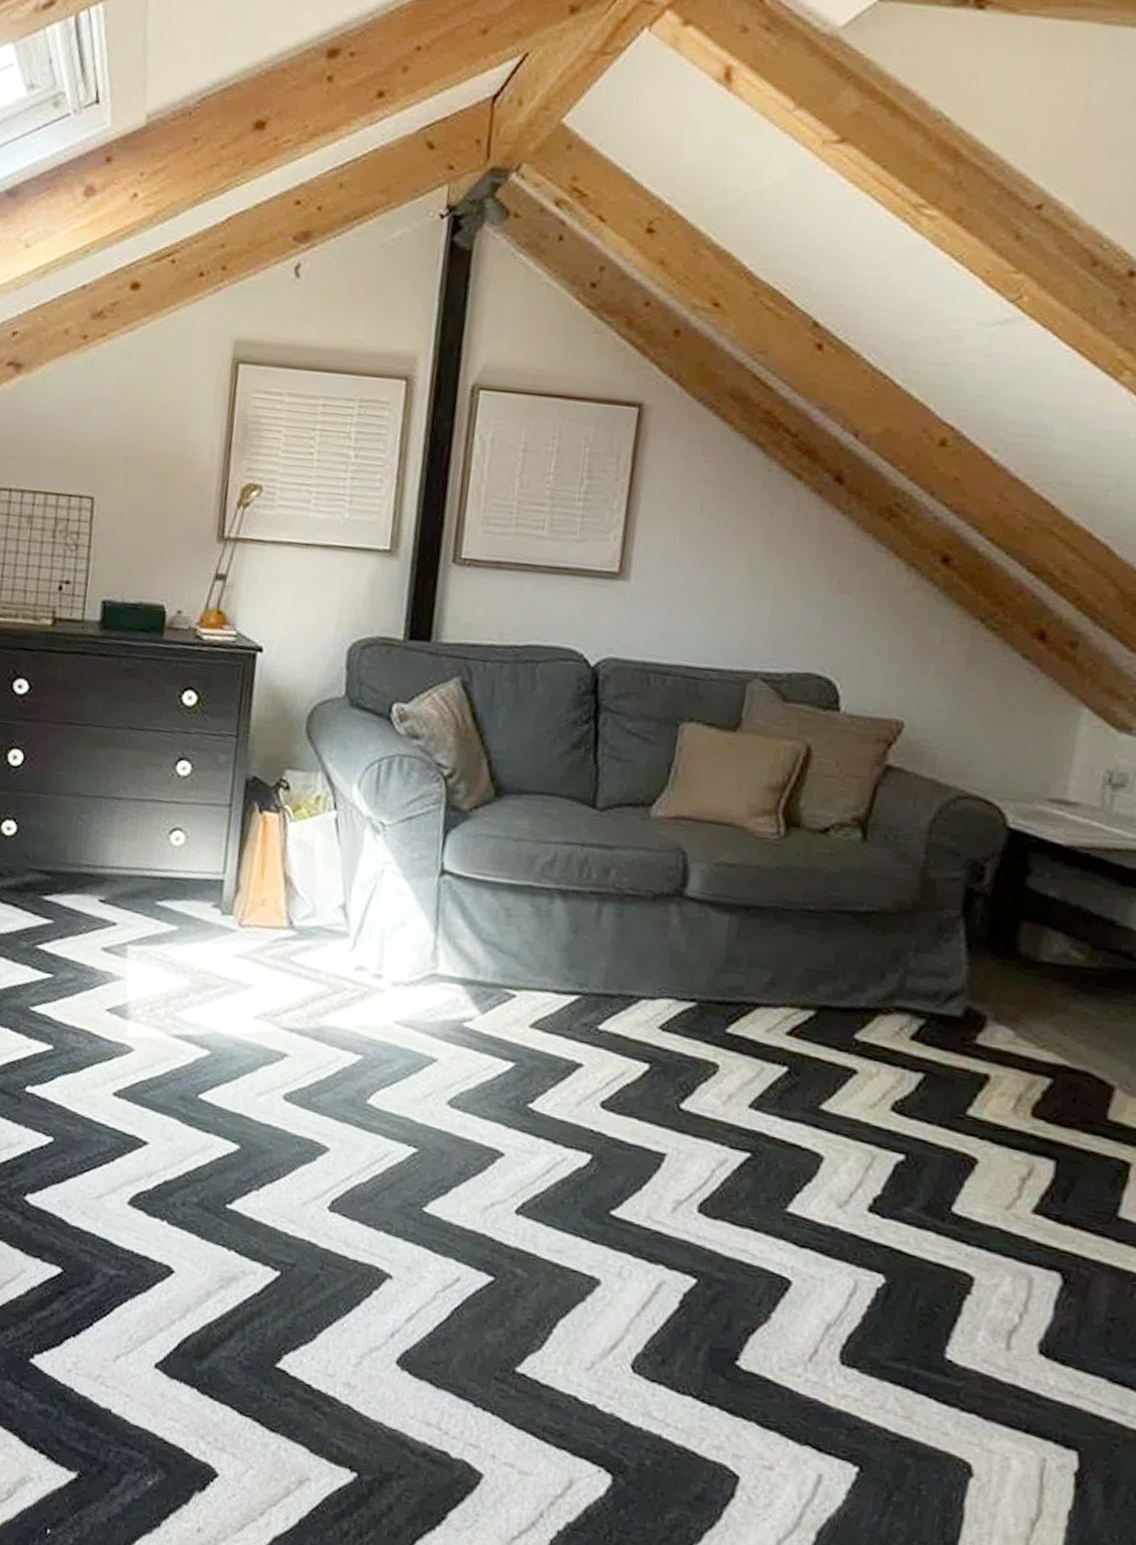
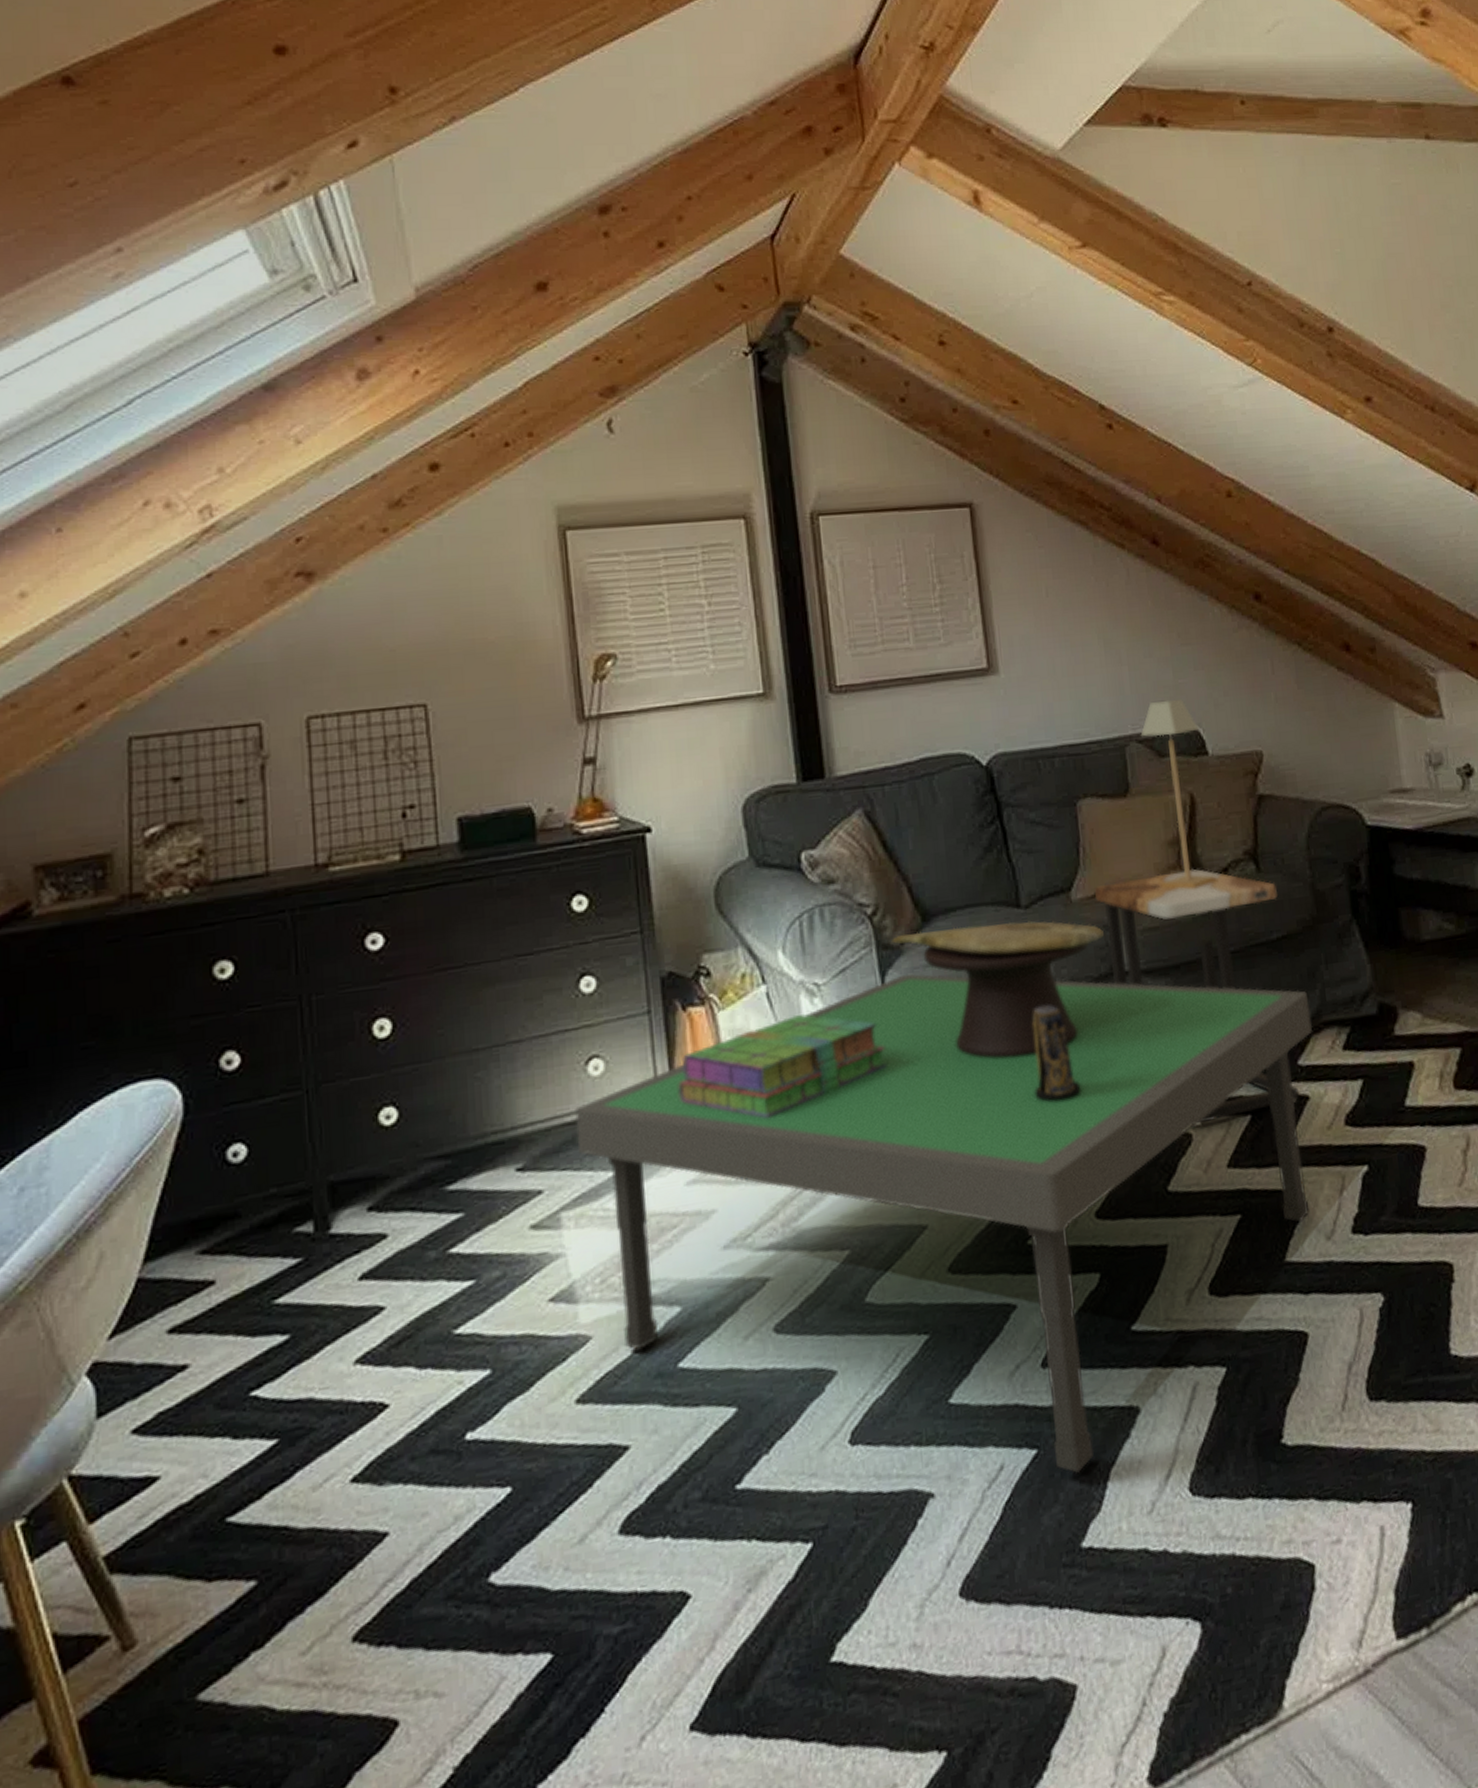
coffee table: none [150,837,885,1311] -> present [575,973,1314,1473]
stack of books: none [242,845,434,924] -> present [678,1014,887,1118]
decorative bowl: none [461,801,676,946] -> present [892,920,1104,1059]
candle: none [567,904,616,996] -> present [1032,1005,1081,1102]
side table: none [673,809,881,1072] -> present [1095,868,1299,1126]
table lamp: none [748,644,836,840] -> present [1140,699,1218,890]

